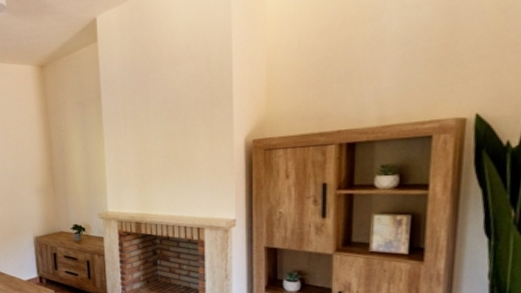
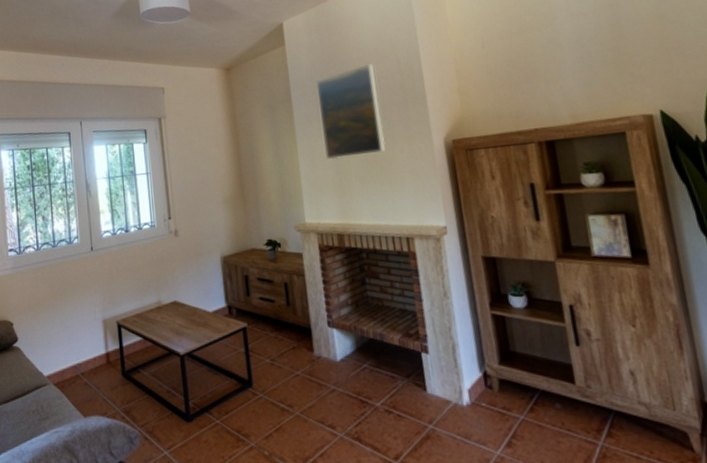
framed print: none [125,60,188,156] -> present [316,63,386,160]

